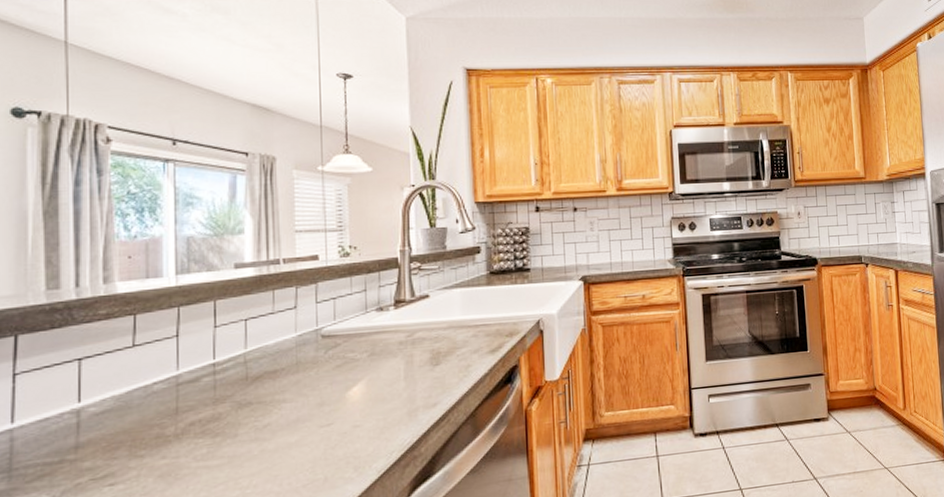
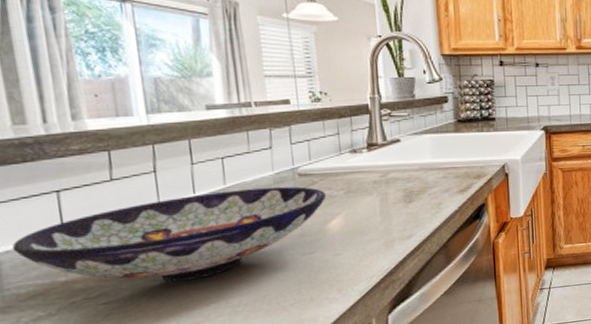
bowl: none [26,349,348,460] -> present [11,186,326,282]

